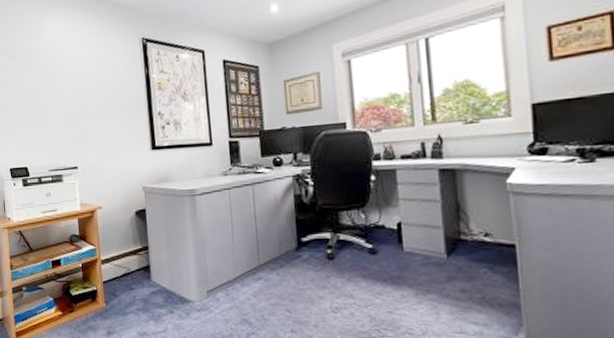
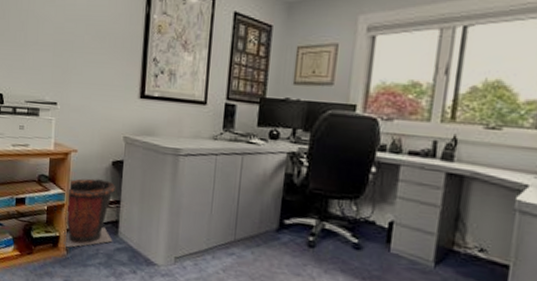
waste bin: none [98,229,147,300] -> present [64,178,116,248]

